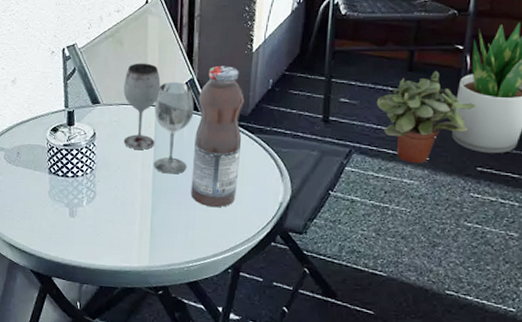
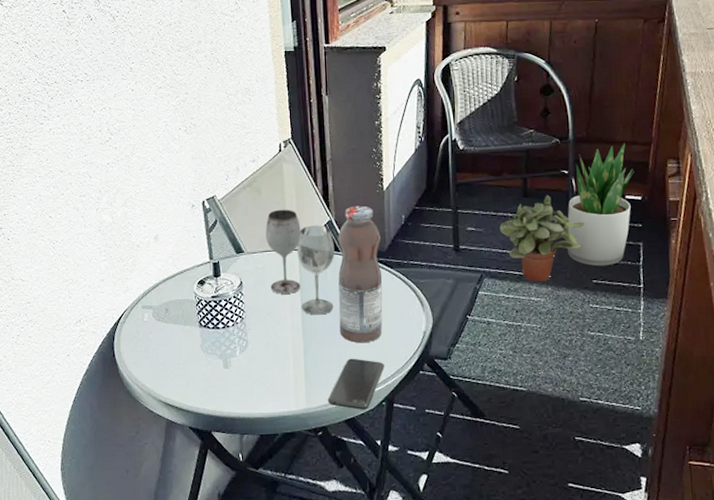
smartphone: none [172,221,234,275] -> present [328,358,385,410]

